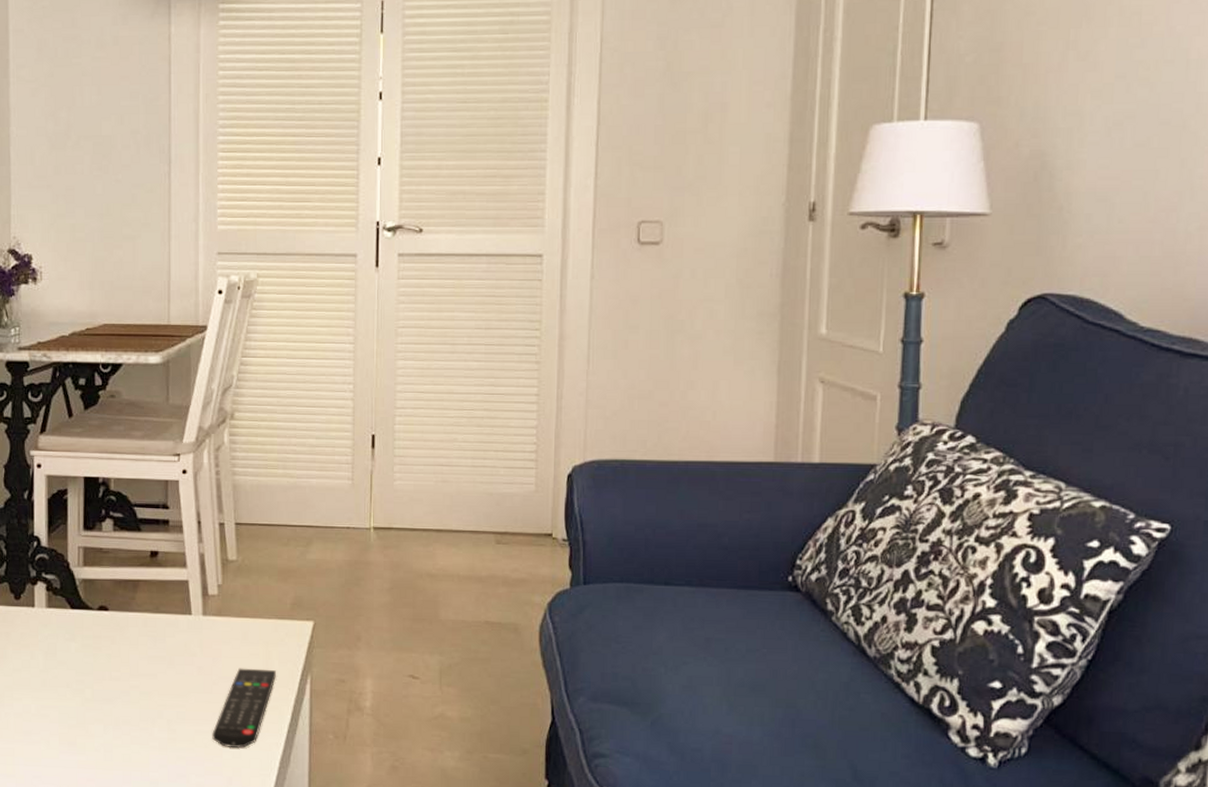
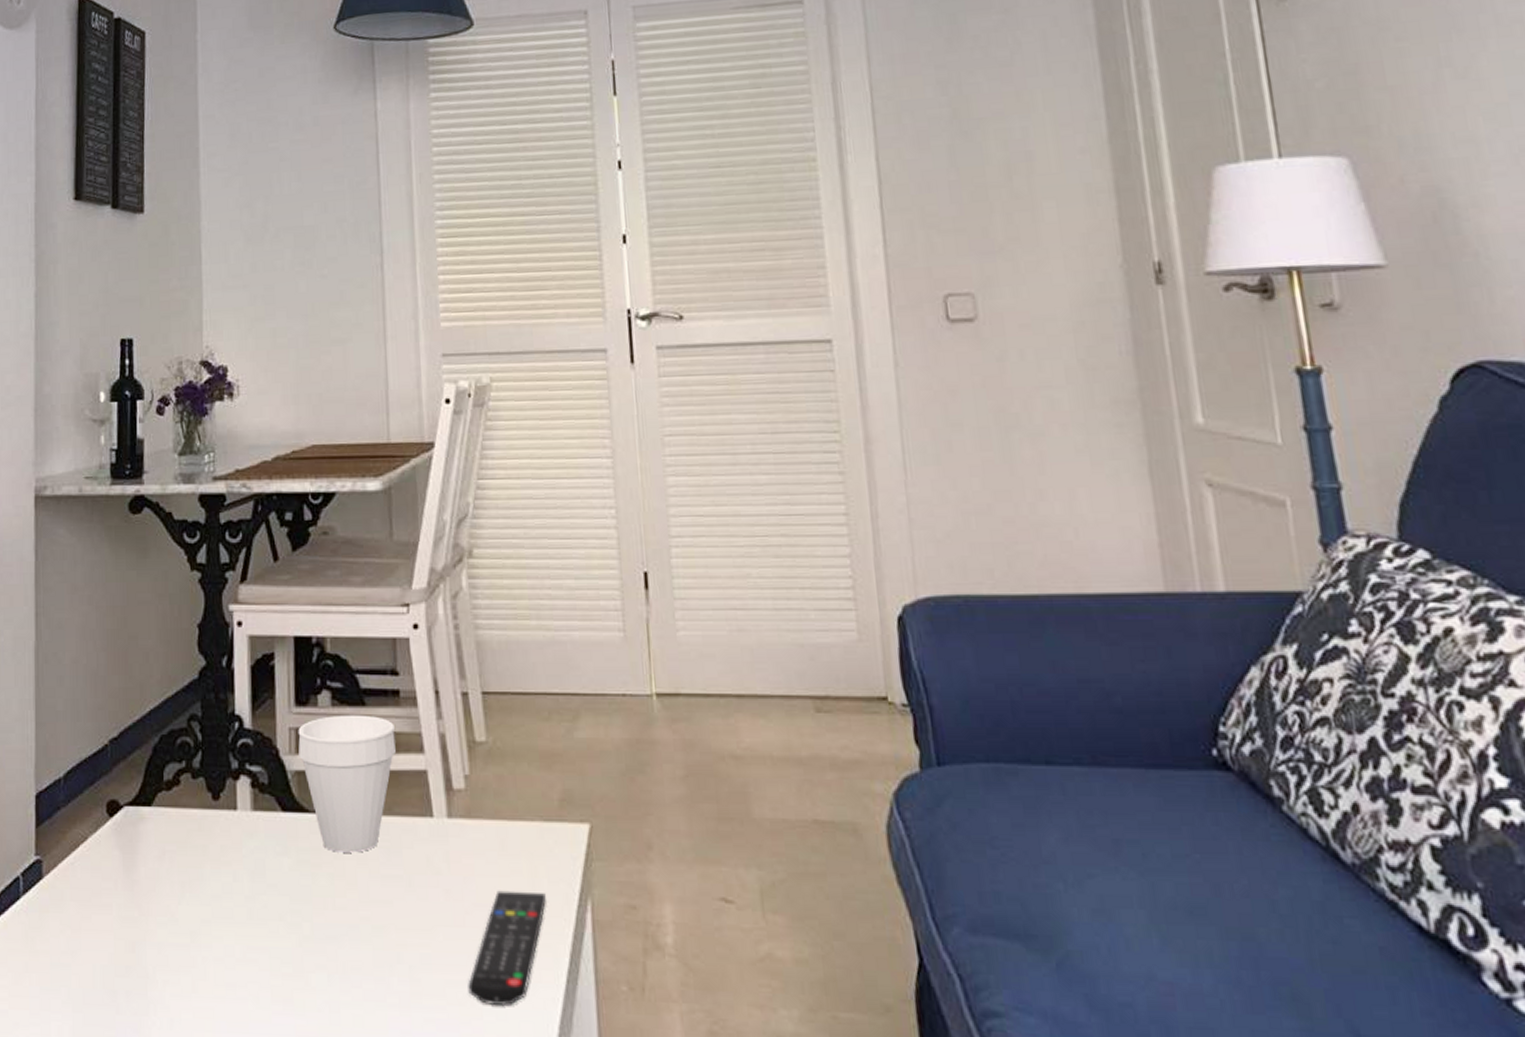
cup: none [85,538,164,640] -> present [298,714,396,853]

